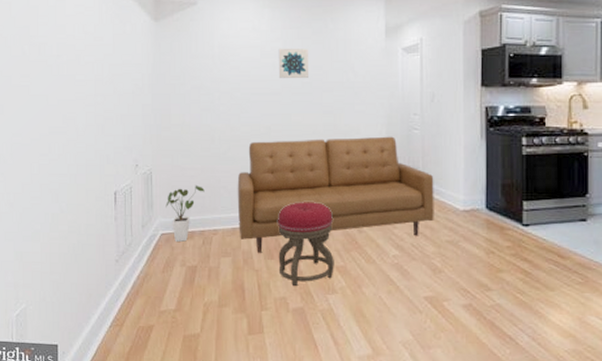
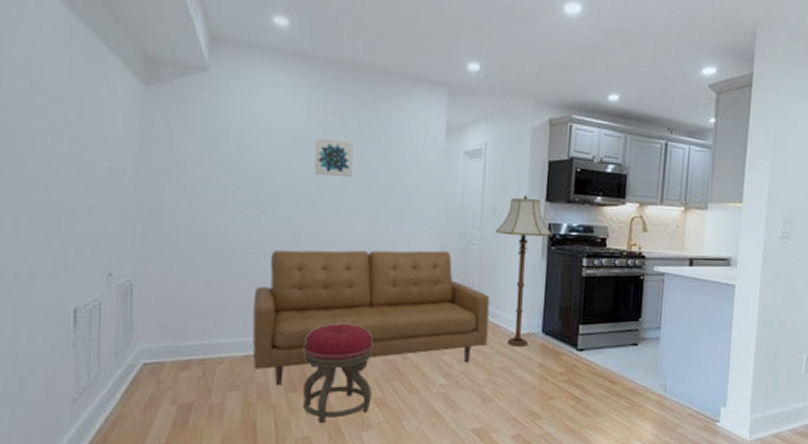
house plant: present [166,184,205,243] -> none [151,301,208,375]
floor lamp: none [435,81,490,223] -> present [495,194,553,348]

